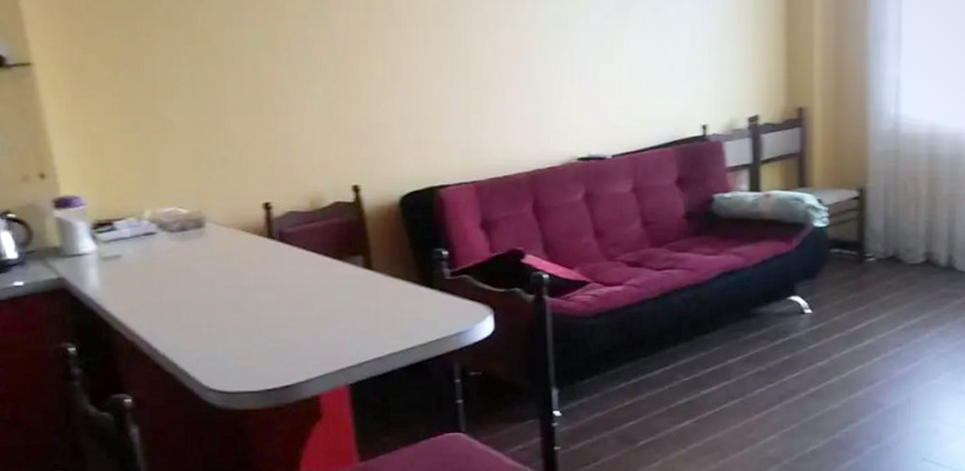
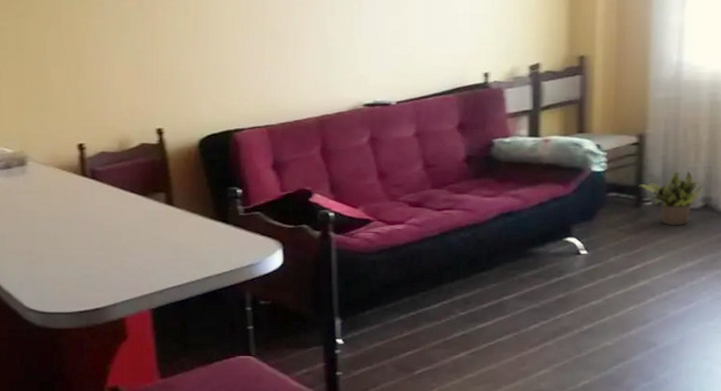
potted plant: none [861,225,924,282] -> present [639,171,703,226]

